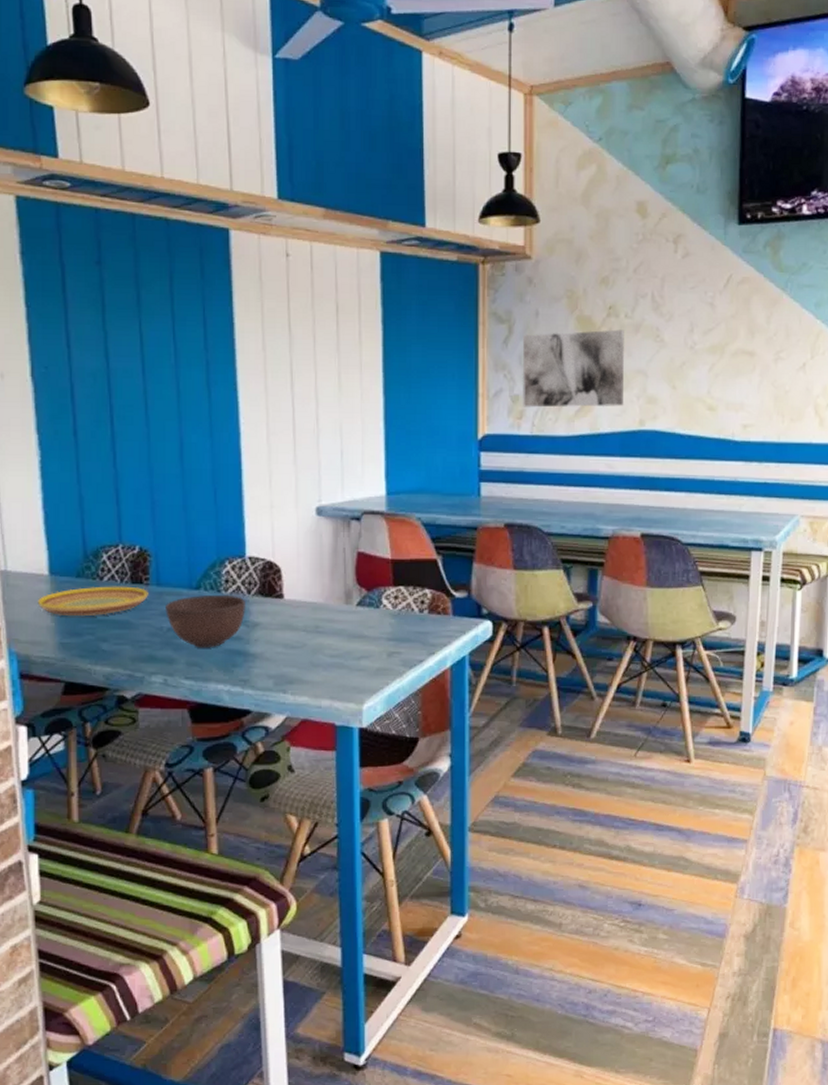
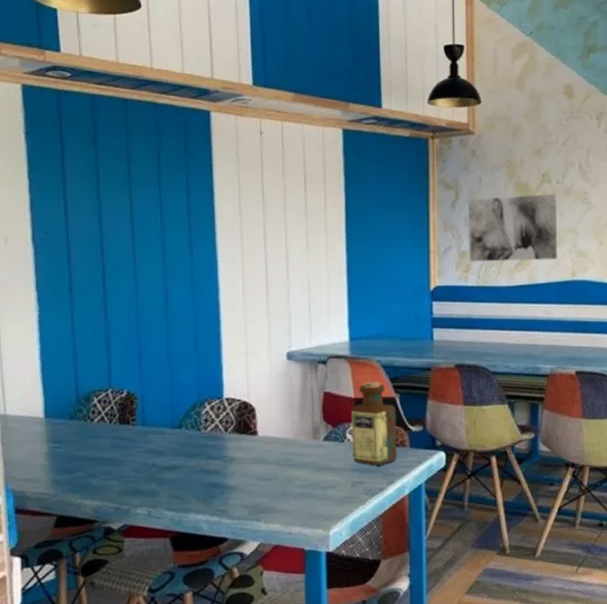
plate: present [37,586,148,617] -> none [33,426,135,455]
bowl: present [166,594,245,648] -> none [150,432,223,482]
bottle: none [388,541,439,635] -> present [351,381,398,466]

